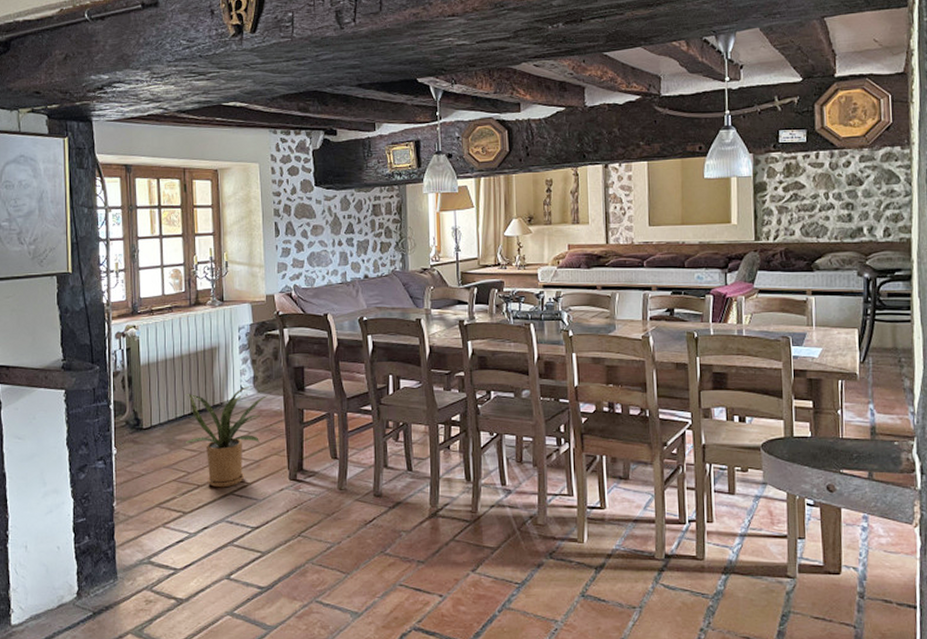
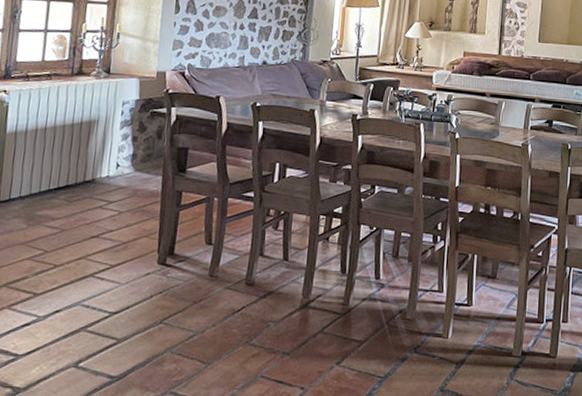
house plant: present [184,386,269,488] -> none [46,163,146,269]

